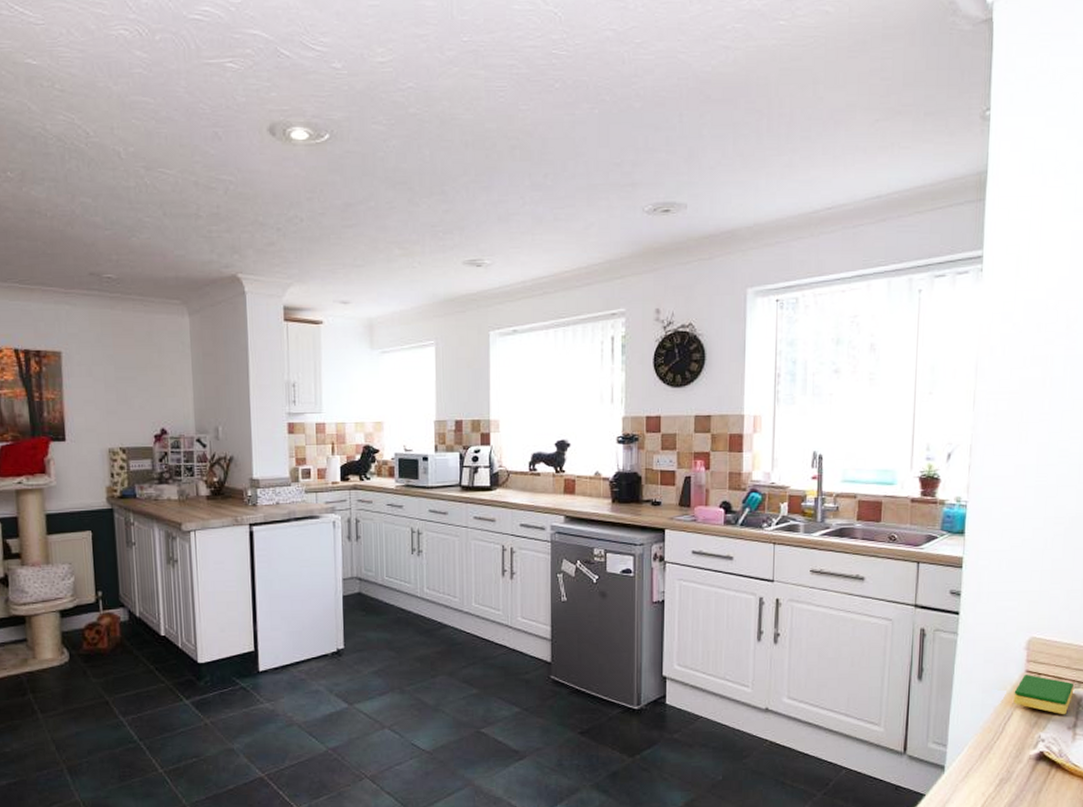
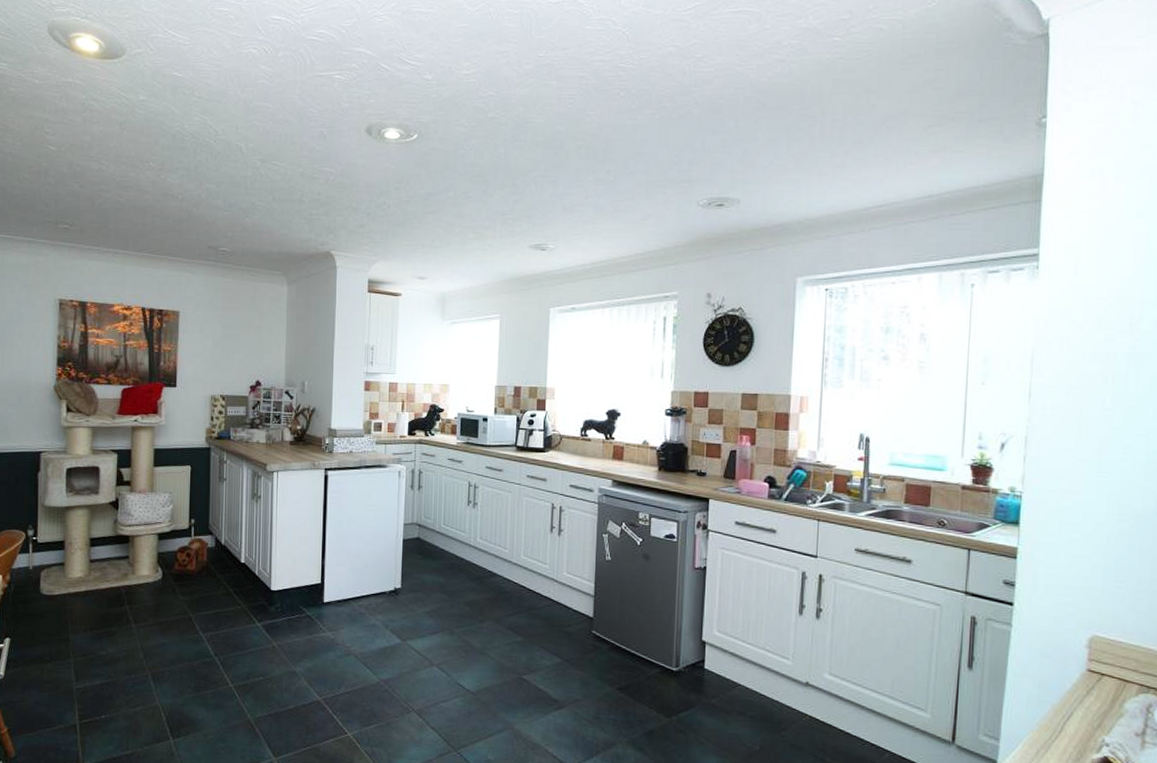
dish sponge: present [1013,675,1073,715] -> none [1073,674,1142,720]

